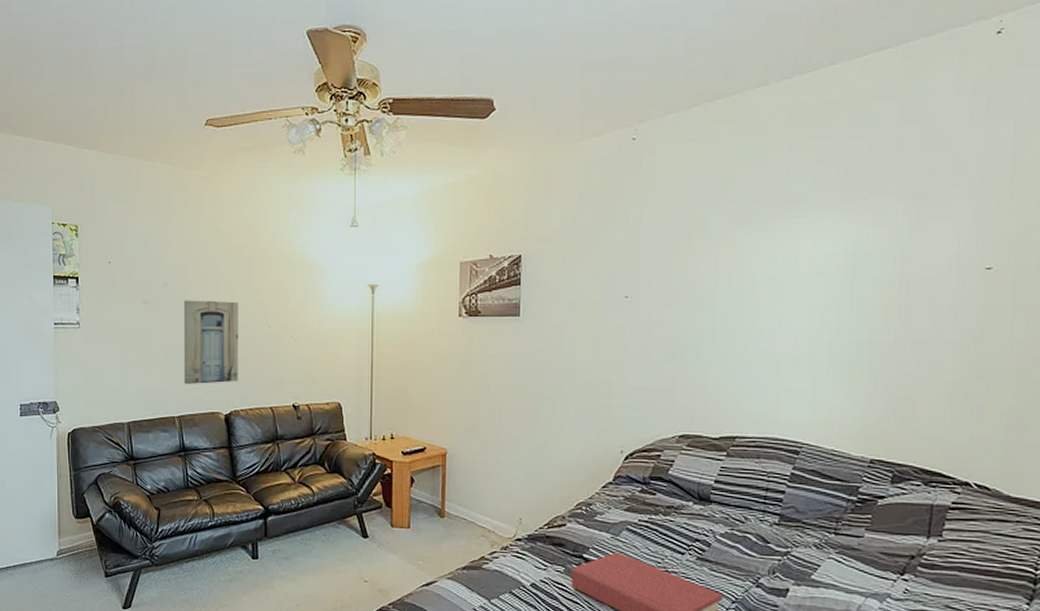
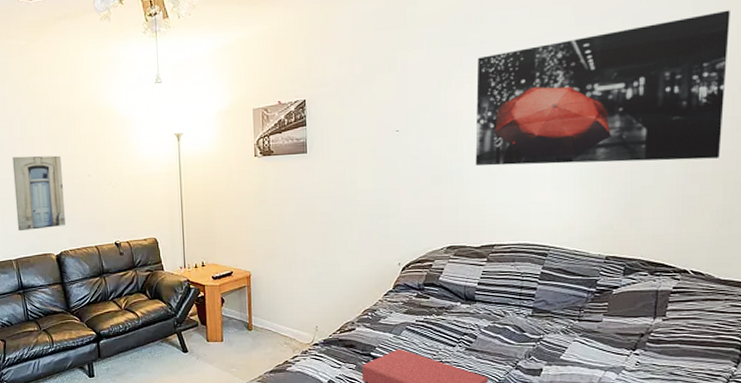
wall art: none [717,179,1028,352] -> present [475,10,730,166]

